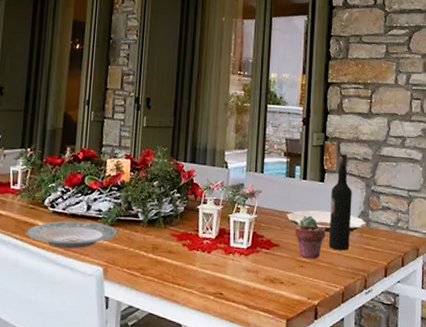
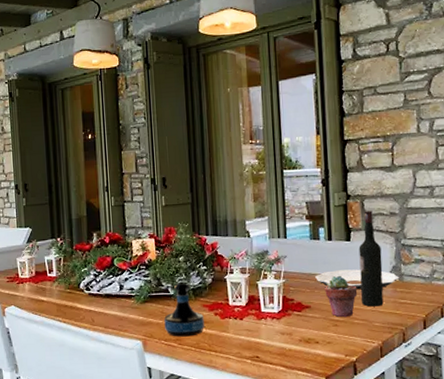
plate: present [26,221,118,248] -> none [67,300,152,326]
tequila bottle: none [129,207,171,267] -> present [164,282,205,337]

